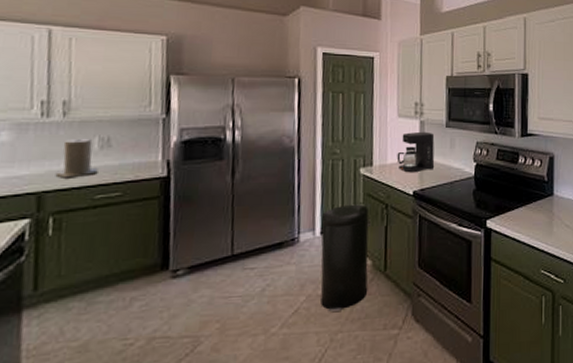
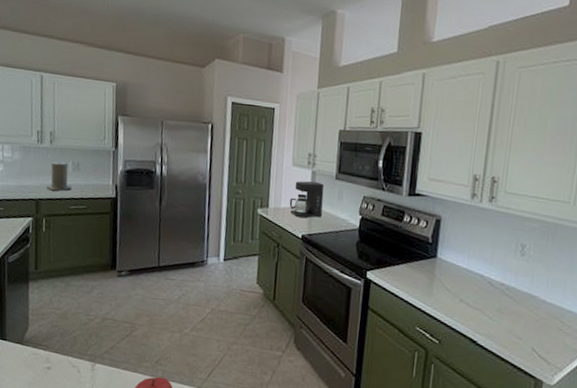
pedal bin: present [320,204,369,312] -> none [221,239,263,327]

